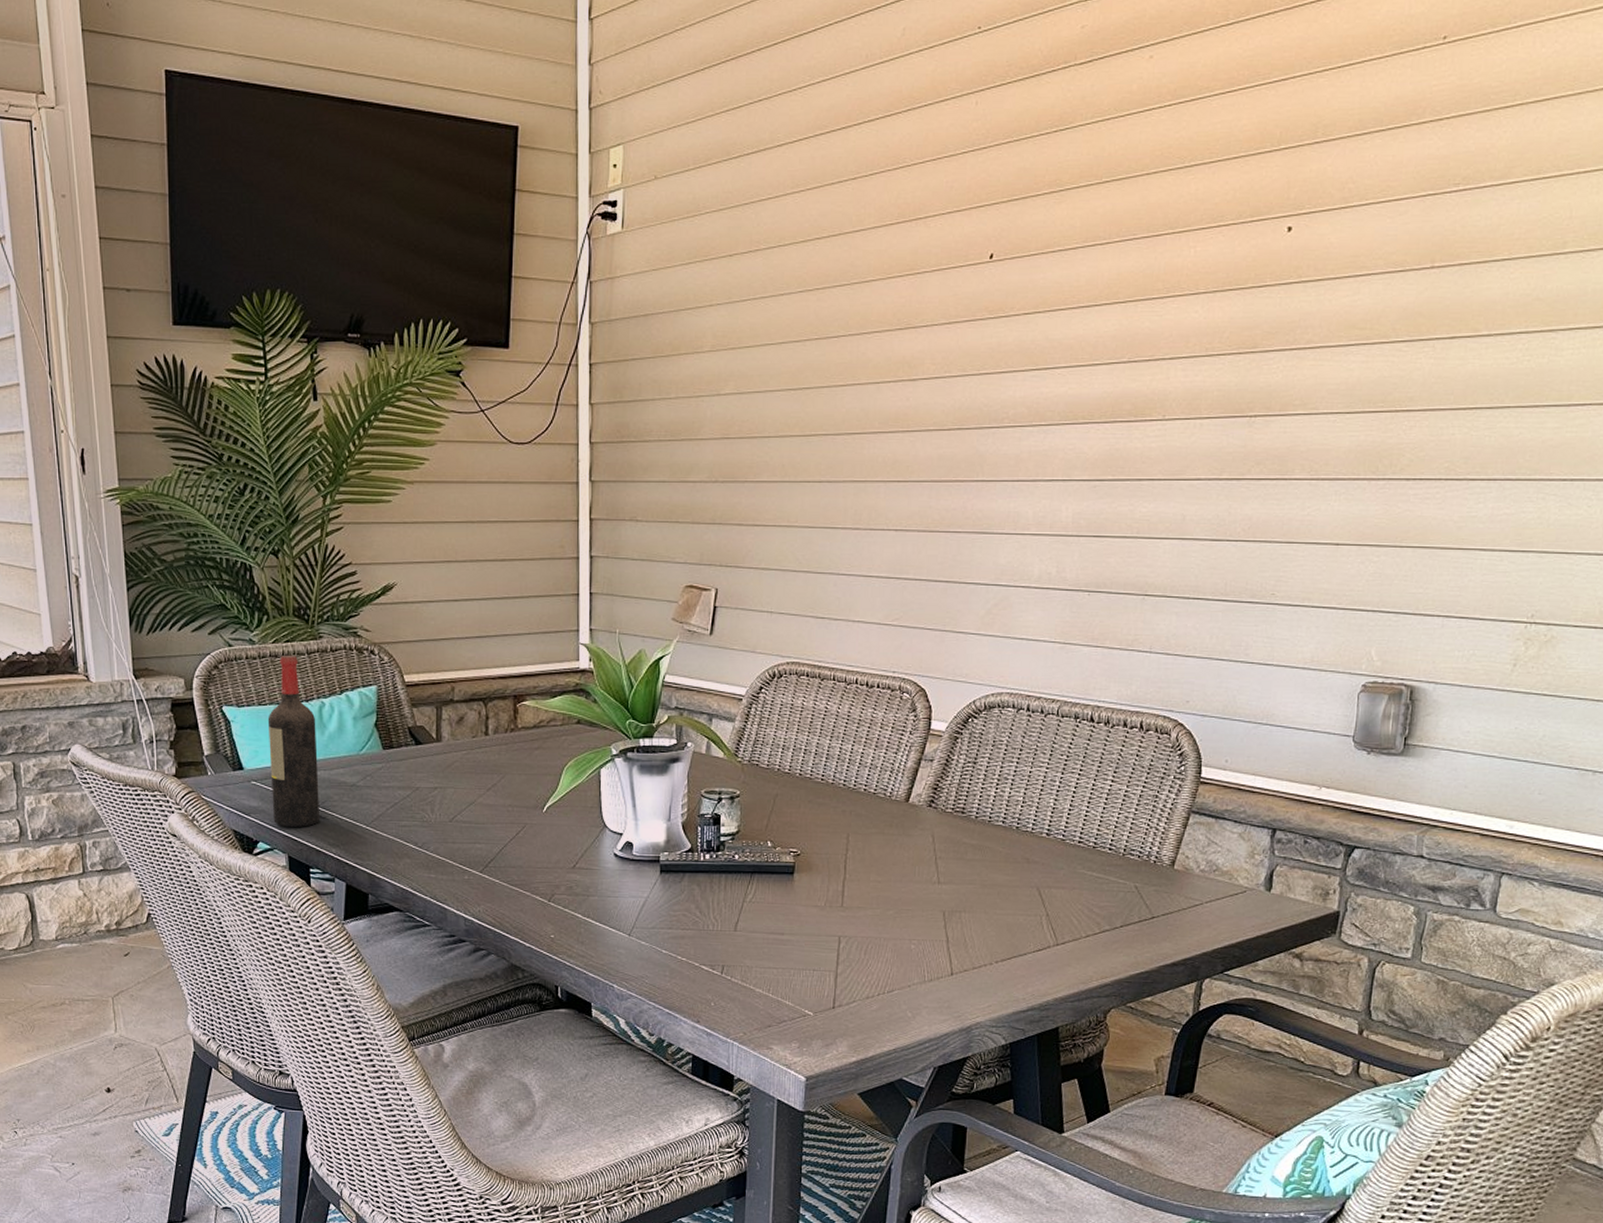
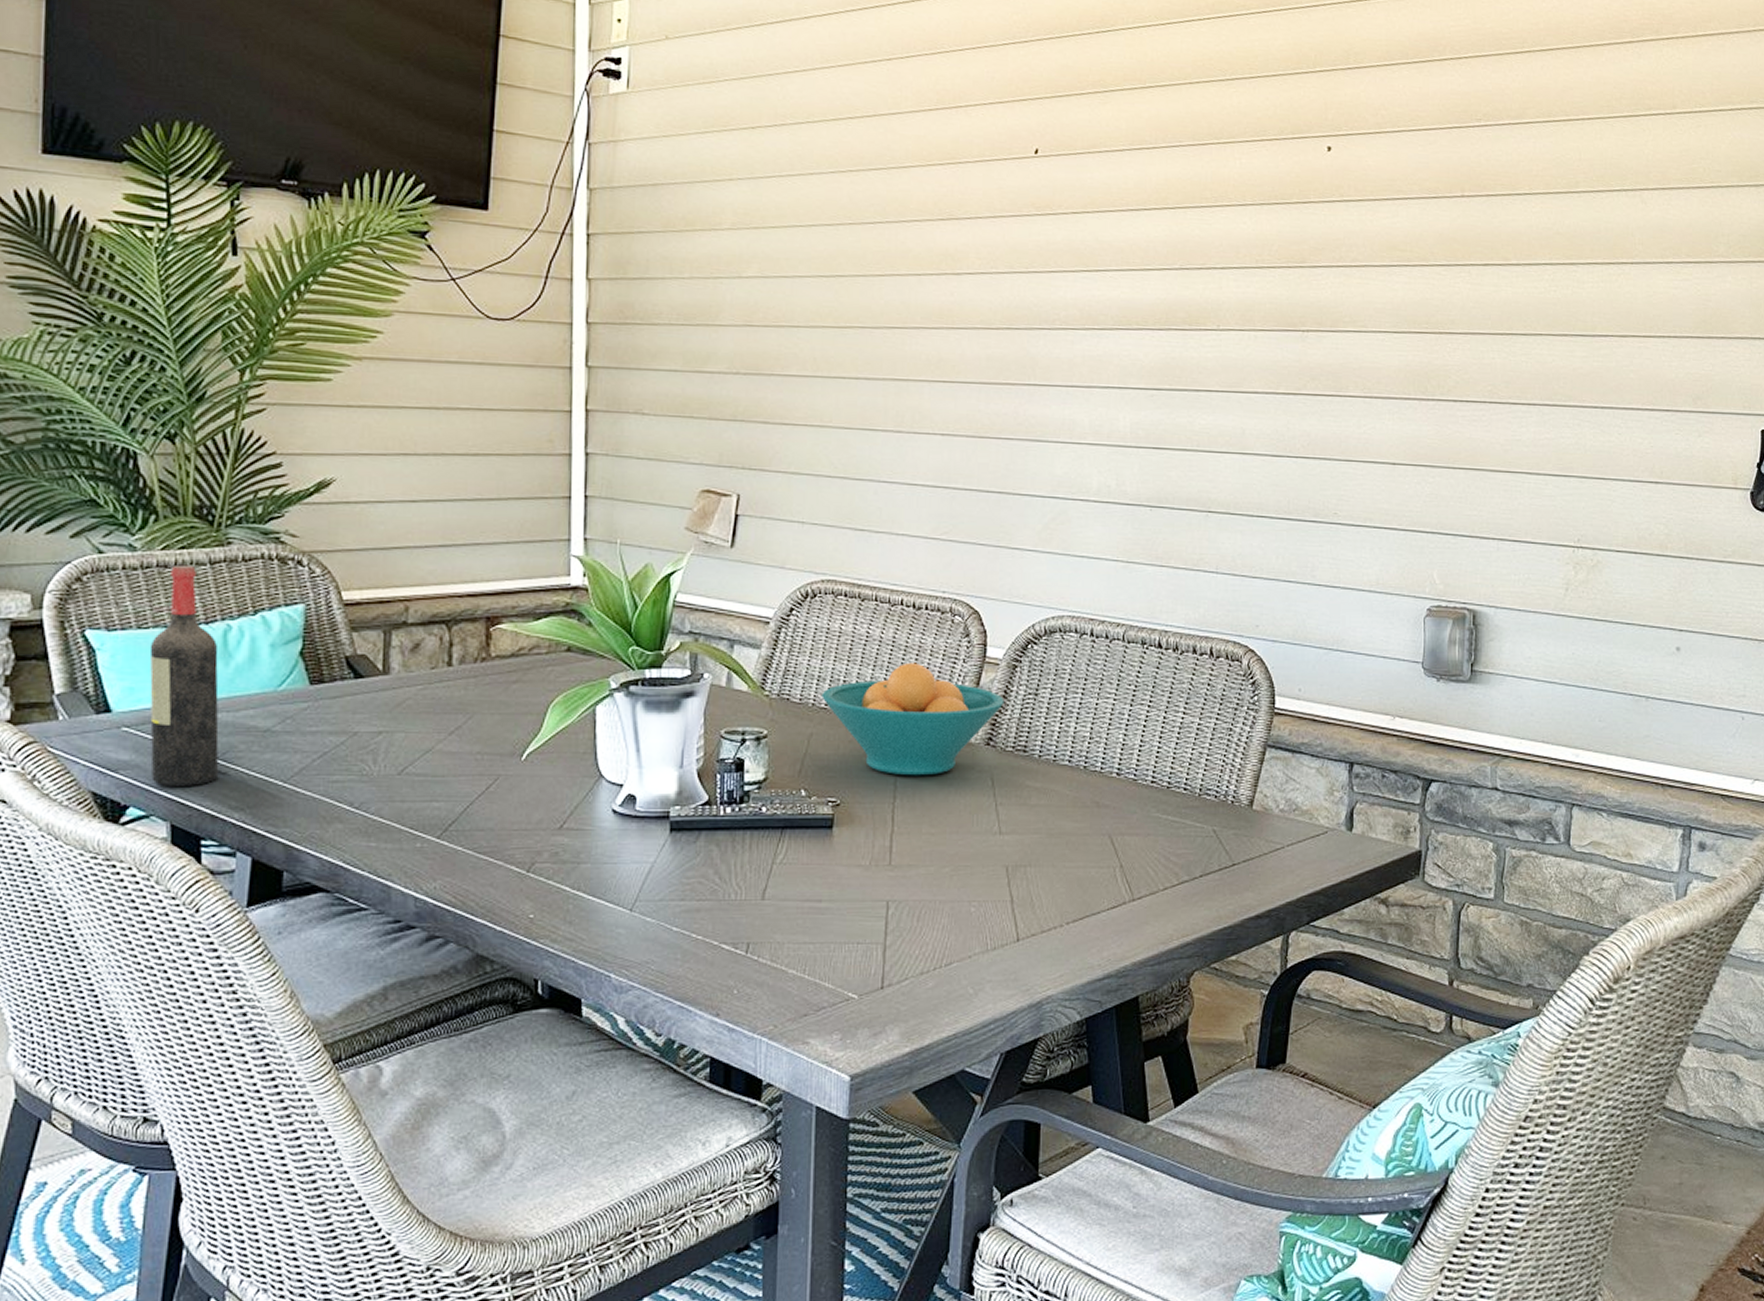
fruit bowl: none [786,734,946,832] -> present [822,662,1005,776]

